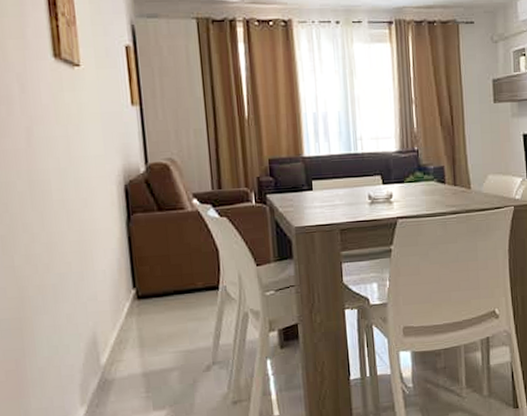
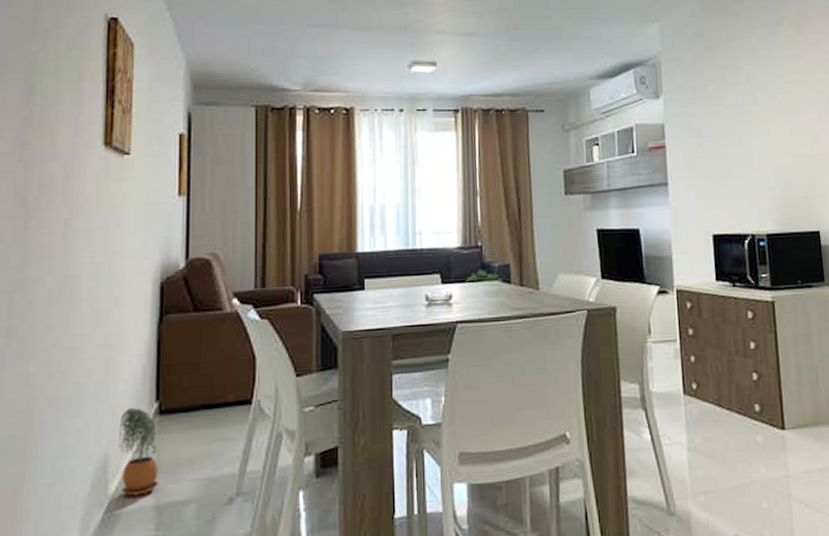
potted plant: none [103,294,144,366] -> present [119,408,158,496]

